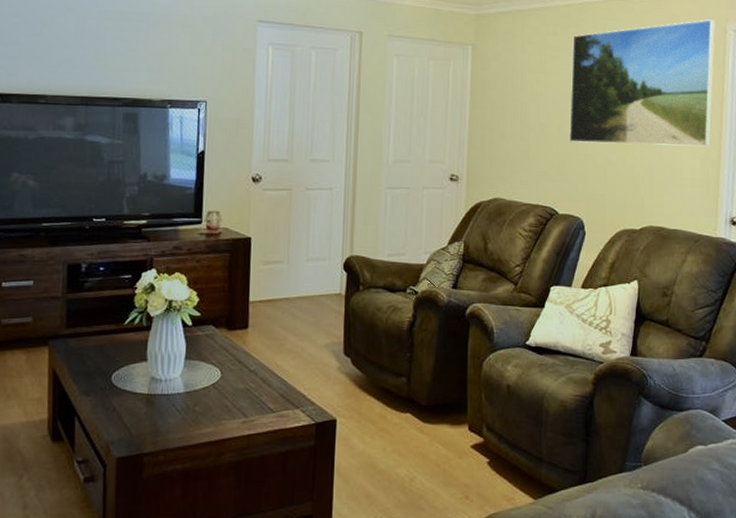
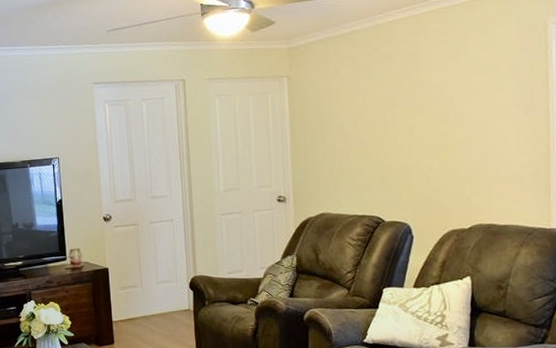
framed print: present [568,19,715,146] -> none [385,16,538,154]

